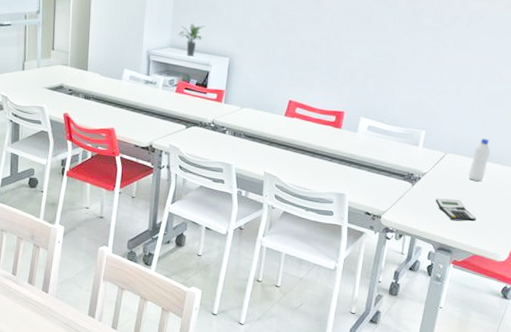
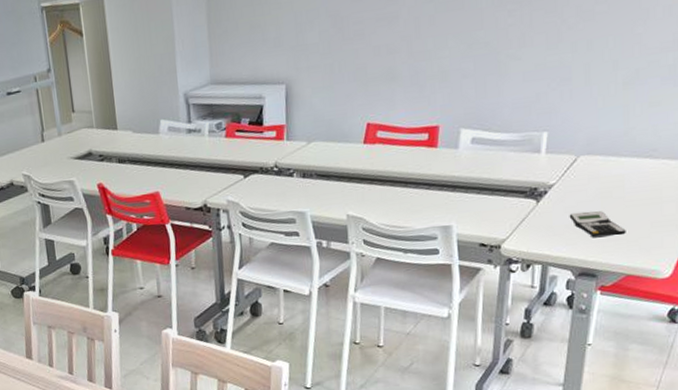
potted plant: present [178,23,205,56] -> none [219,50,250,91]
water bottle: present [468,138,491,182] -> none [611,128,638,185]

